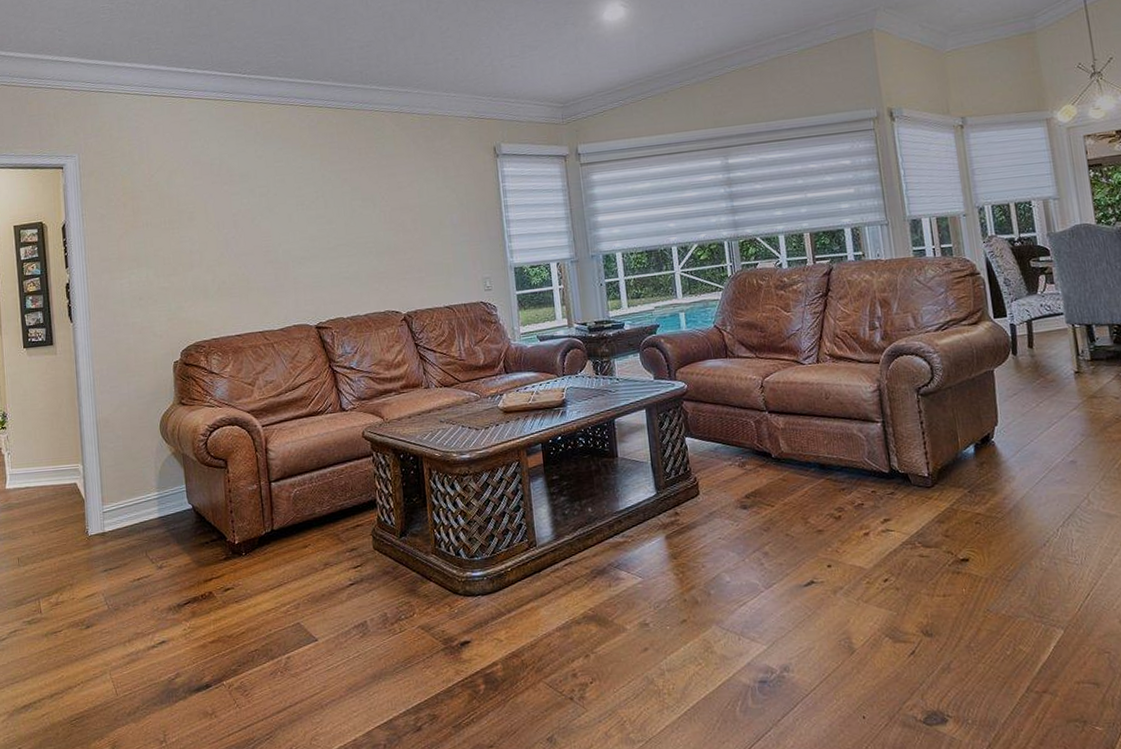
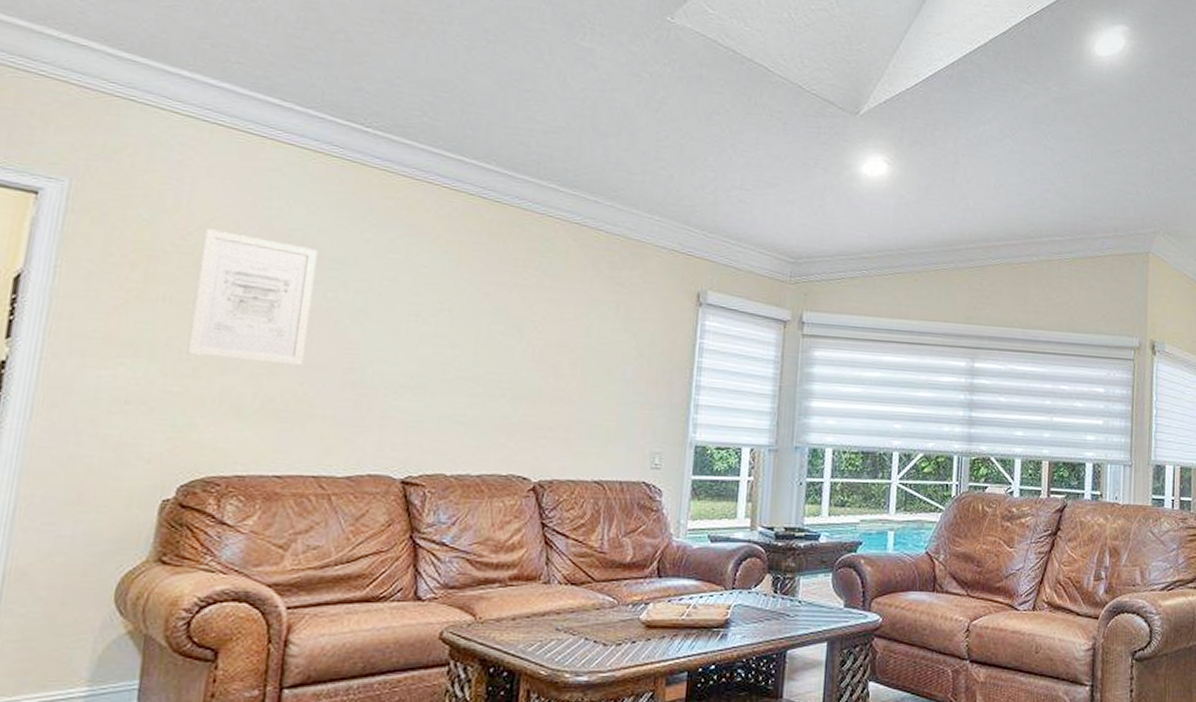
wall art: none [161,169,238,260] -> present [187,228,318,366]

